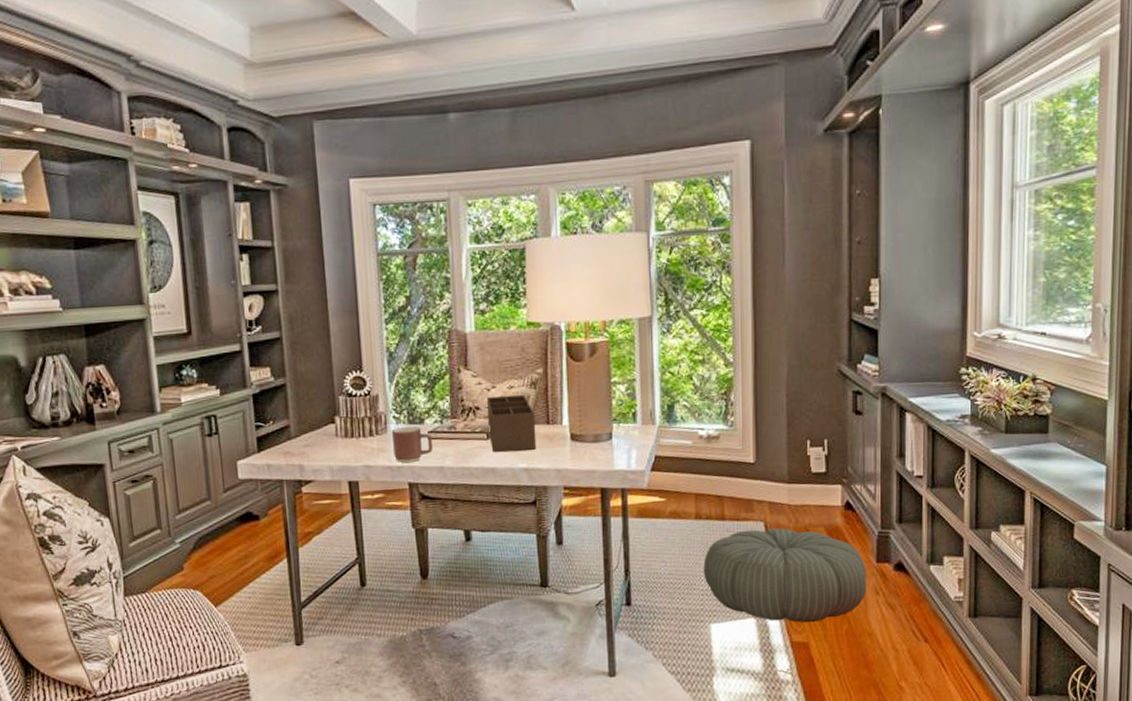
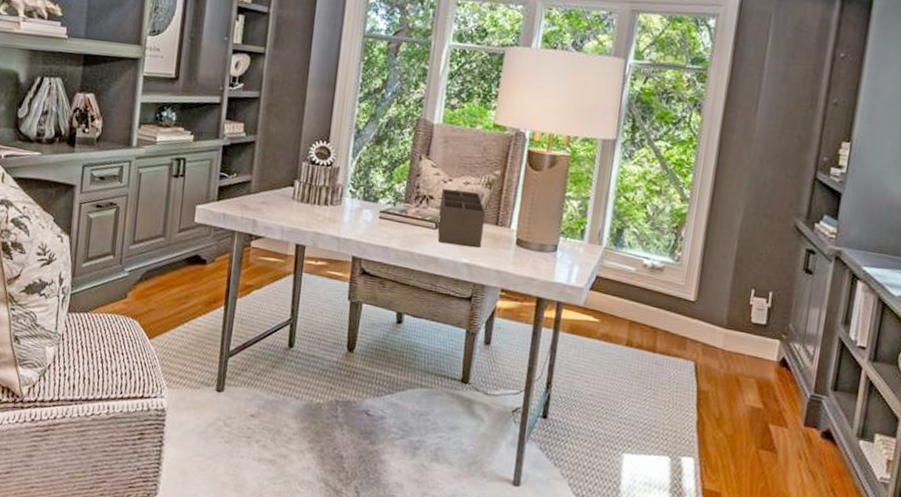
mug: present [391,426,433,463] -> none [343,201,383,237]
pouf: present [703,528,867,623] -> none [625,366,793,474]

